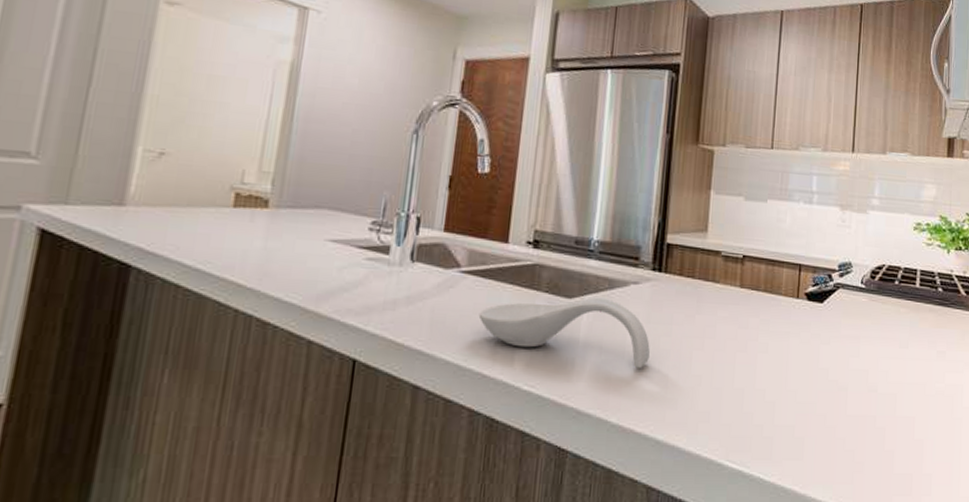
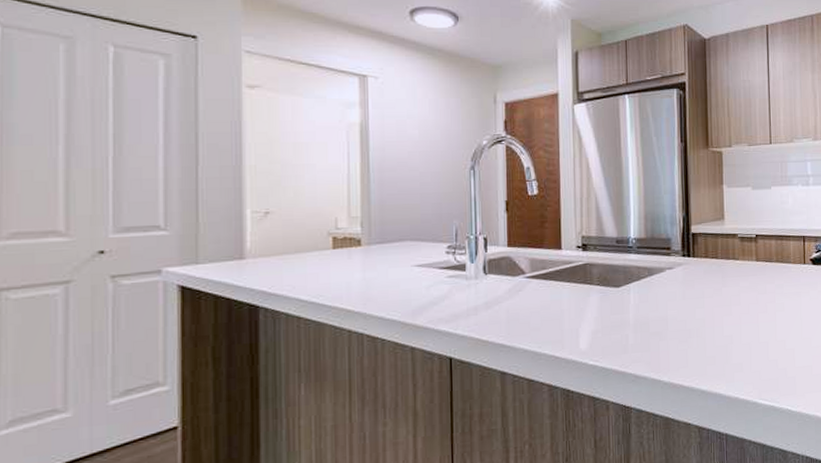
spoon rest: present [478,297,651,369] -> none [545,283,689,337]

